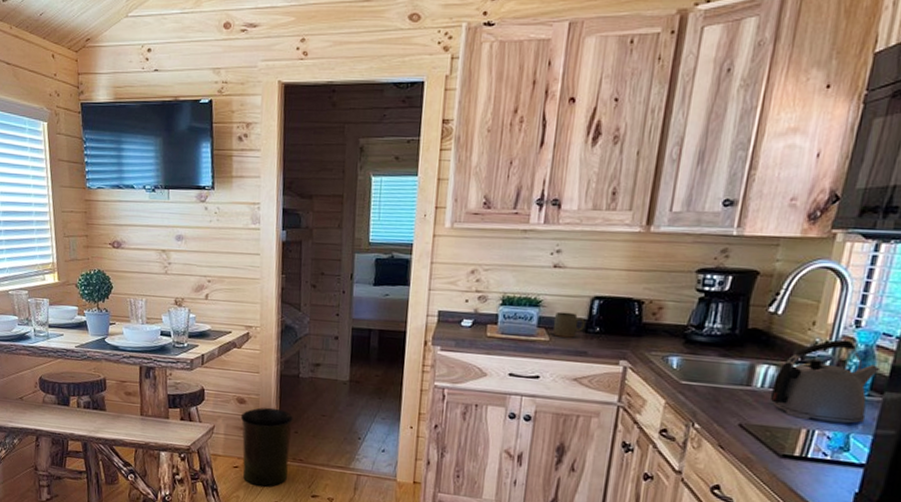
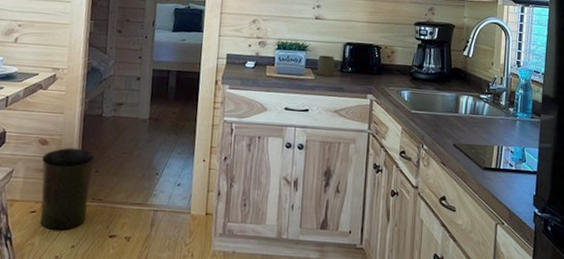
kettle: present [770,339,881,424] -> none [471,75,536,140]

